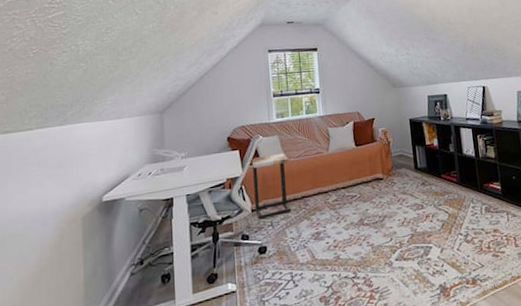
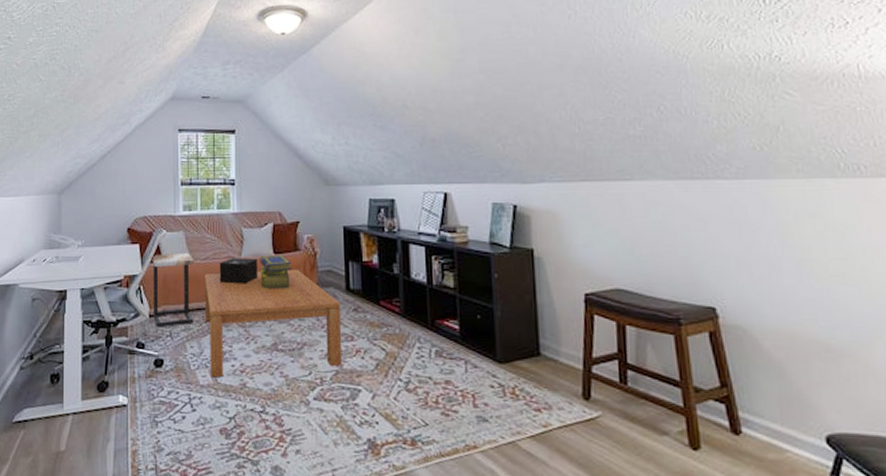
coffee table: none [298,156,416,256] -> present [204,268,343,378]
decorative box: none [310,151,344,175] -> present [219,257,259,284]
stack of books: none [344,147,371,177] -> present [260,255,292,290]

